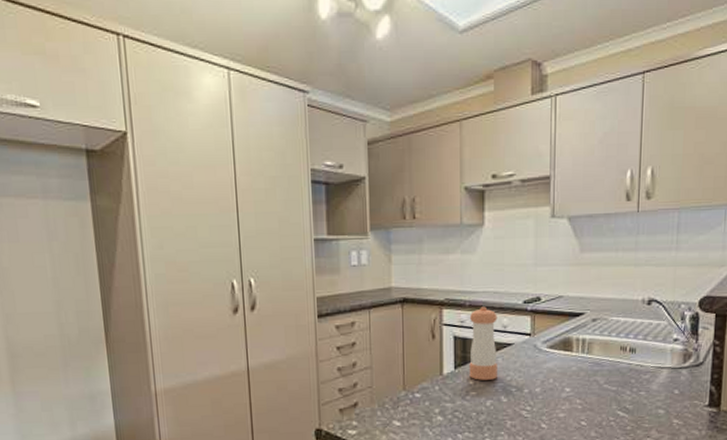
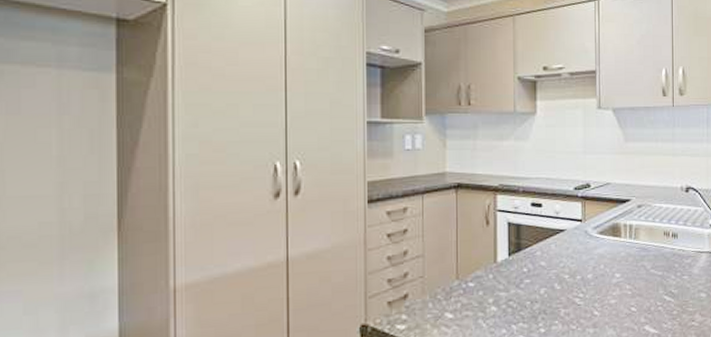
pepper shaker: present [469,306,497,380] -> none [523,193,551,268]

